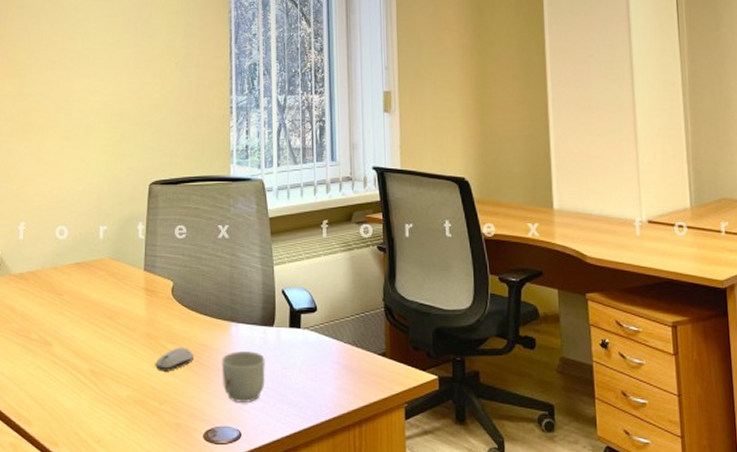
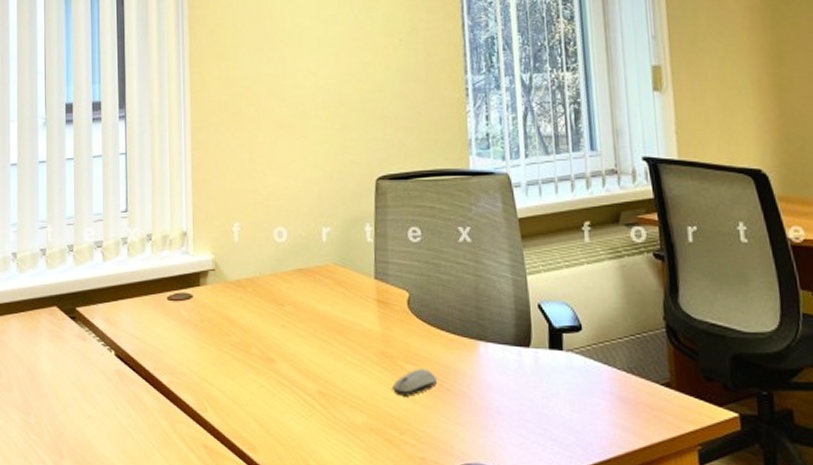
mug: present [221,351,265,402] -> none [469,375,523,437]

